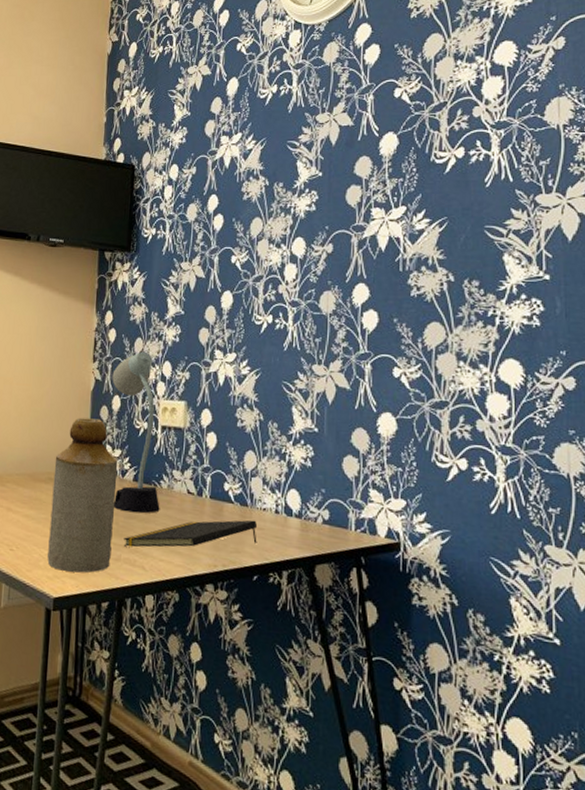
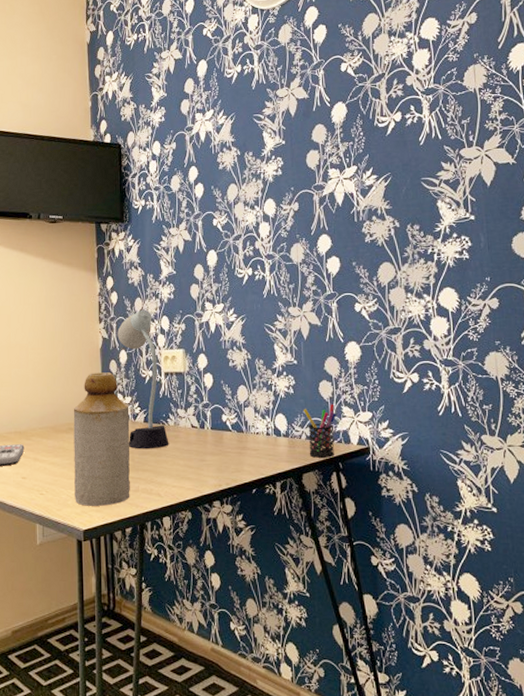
notepad: present [123,520,257,547] -> none [140,443,254,479]
pen holder: none [321,484,362,549] -> present [303,404,336,458]

